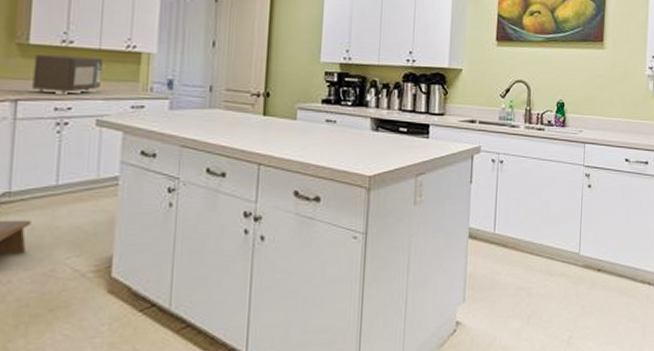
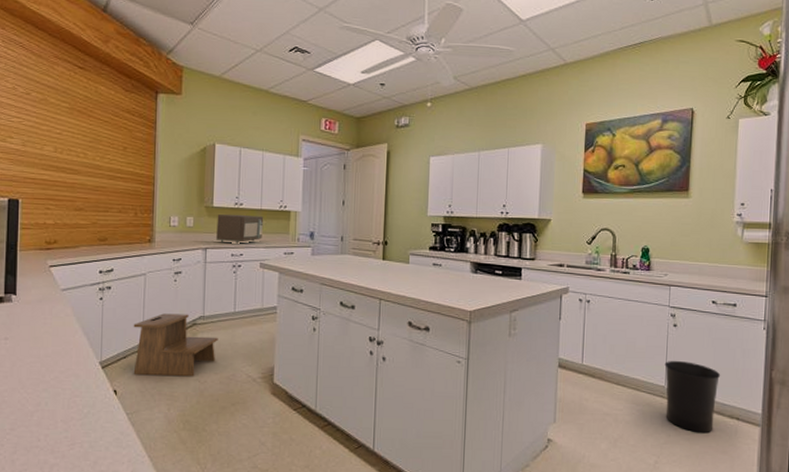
waste bin: none [579,224,634,302] -> present [664,360,721,433]

